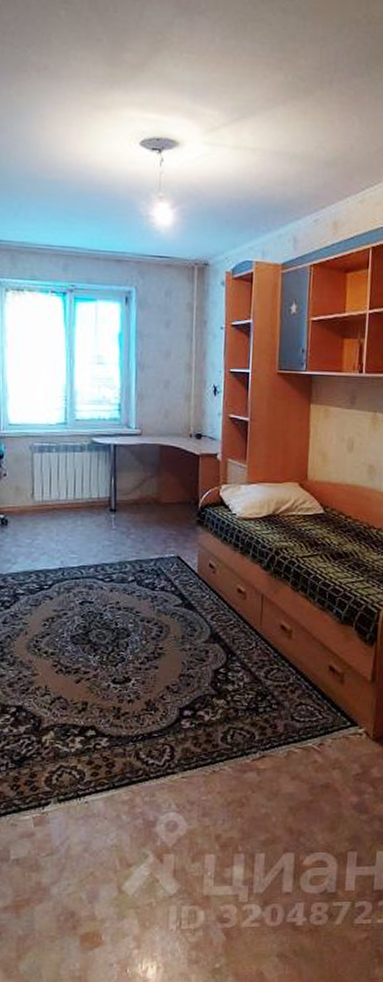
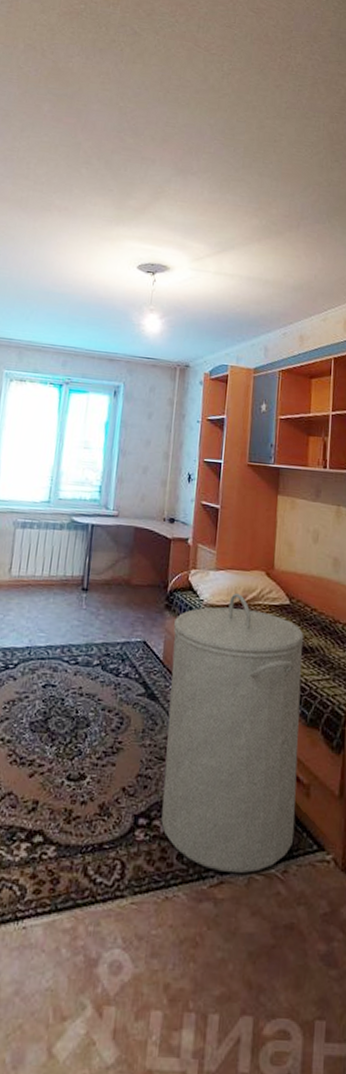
laundry hamper: none [205,505,339,749] -> present [161,592,304,874]

